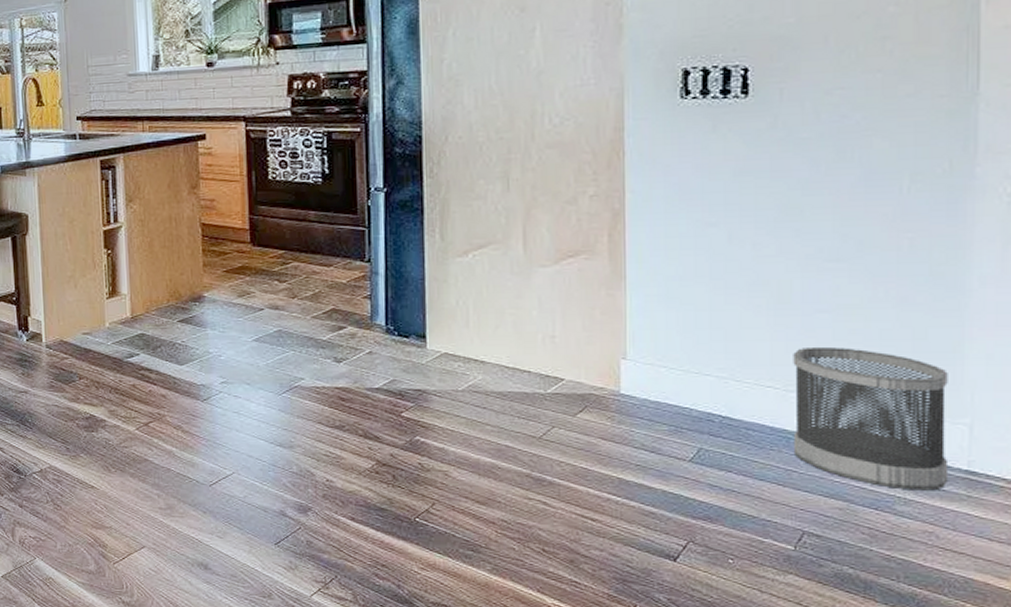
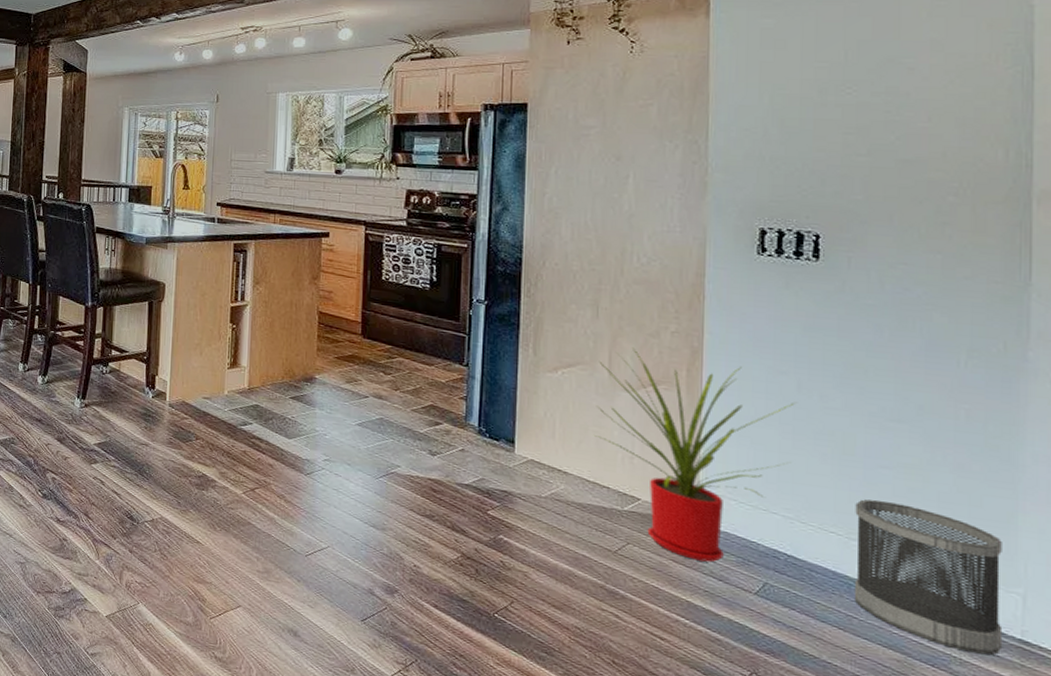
house plant: none [511,218,726,435] -> present [595,347,795,563]

